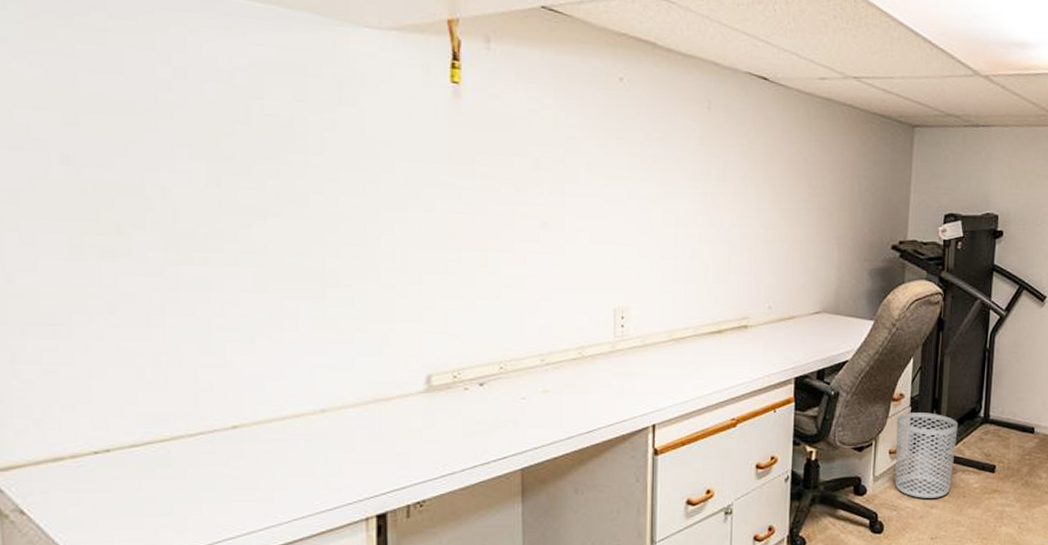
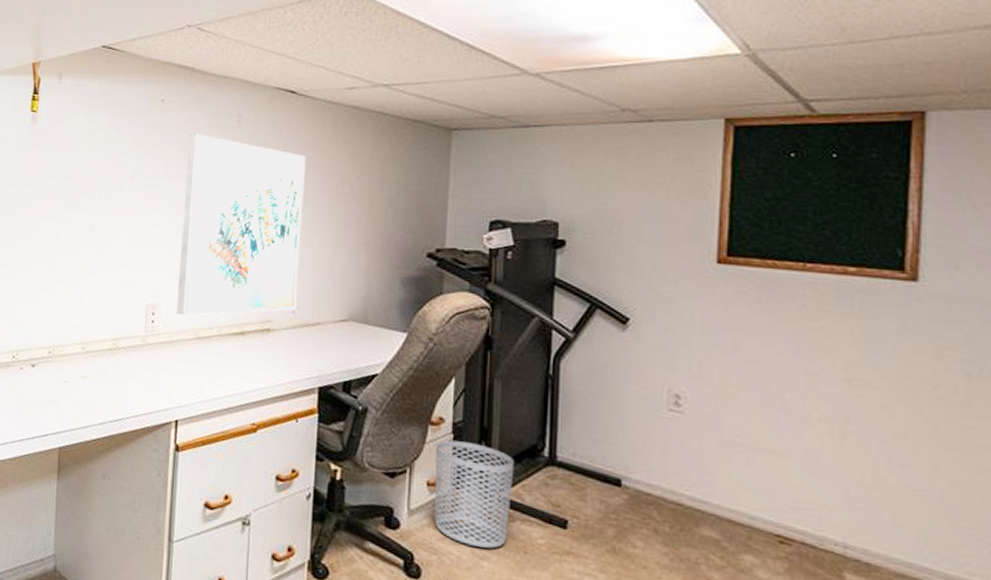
wall art: none [649,119,779,318] -> present [177,133,306,316]

